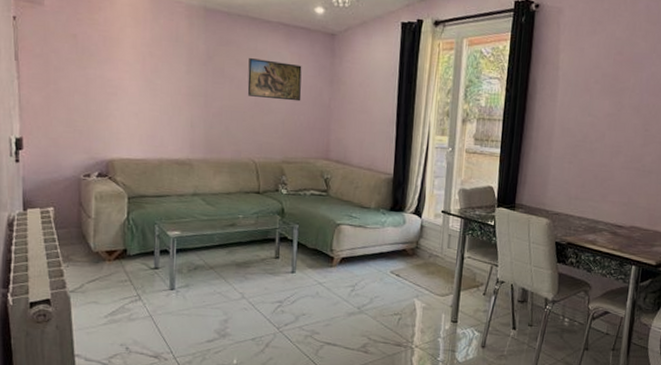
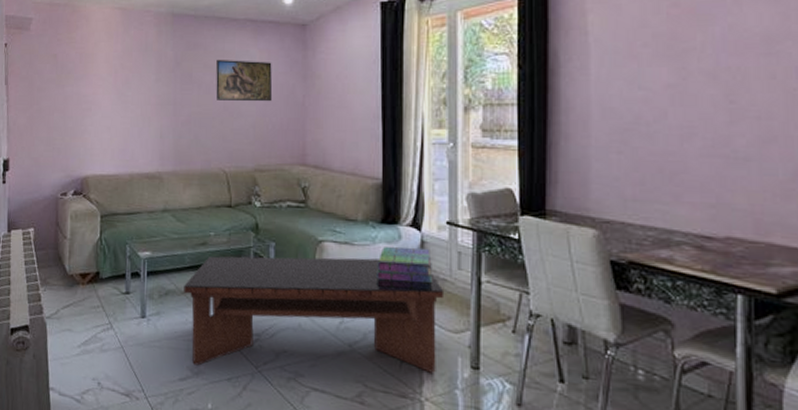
coffee table: none [212,236,436,329] -> present [184,256,445,373]
stack of books: none [384,230,428,259] -> present [377,247,432,284]

